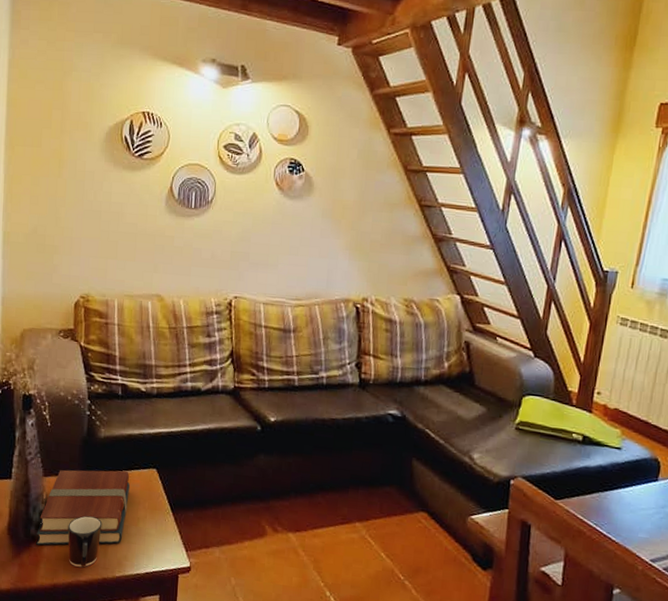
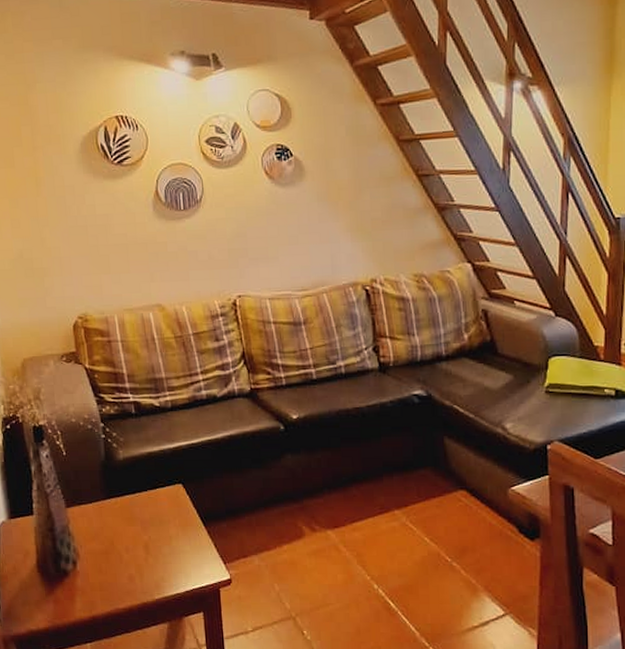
books: present [36,470,130,546] -> none [67,491,158,579]
mug: present [67,515,102,568] -> none [99,542,135,595]

